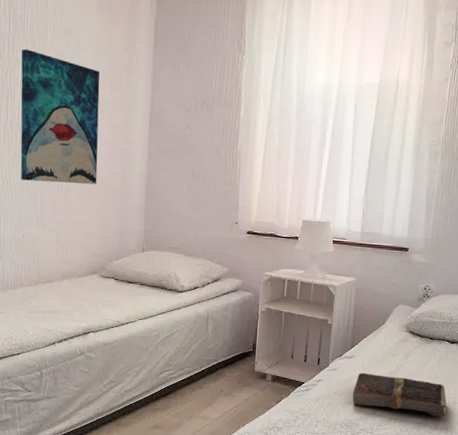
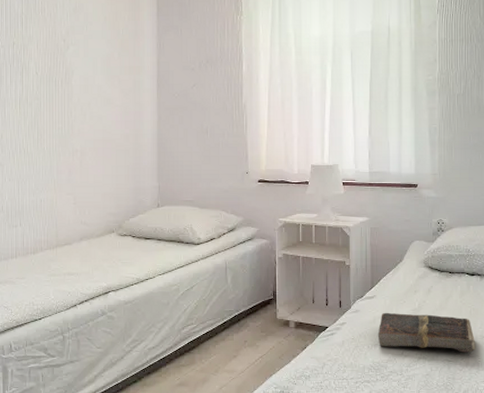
wall art: present [20,49,100,185] -> none [34,26,110,148]

